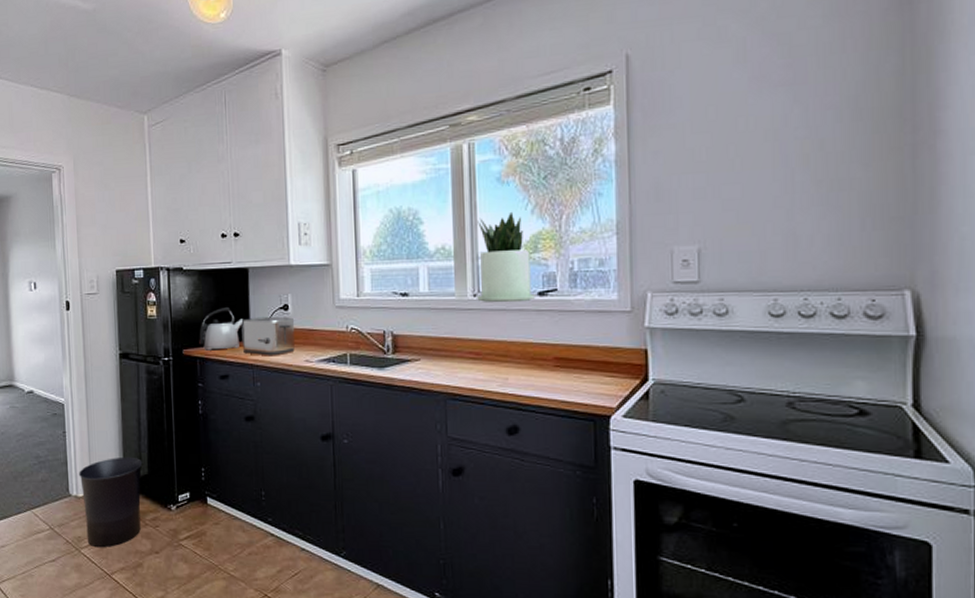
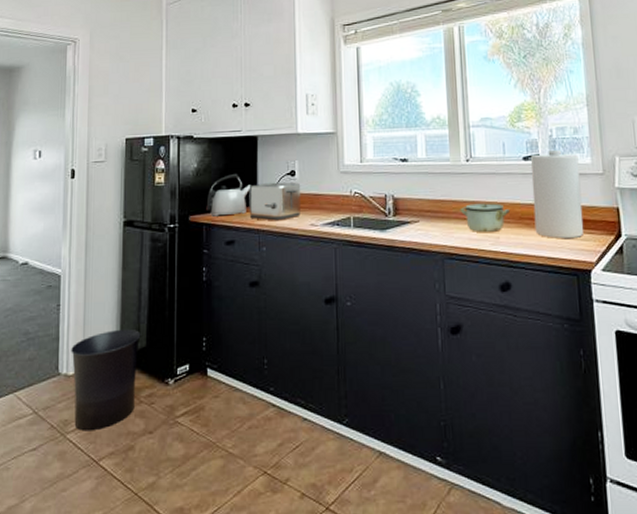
cooking pot: none [465,341,522,374] -> present [460,203,511,233]
planter: present [475,211,536,303] -> none [468,85,522,167]
paper towel holder: none [546,285,605,382] -> present [531,150,584,239]

